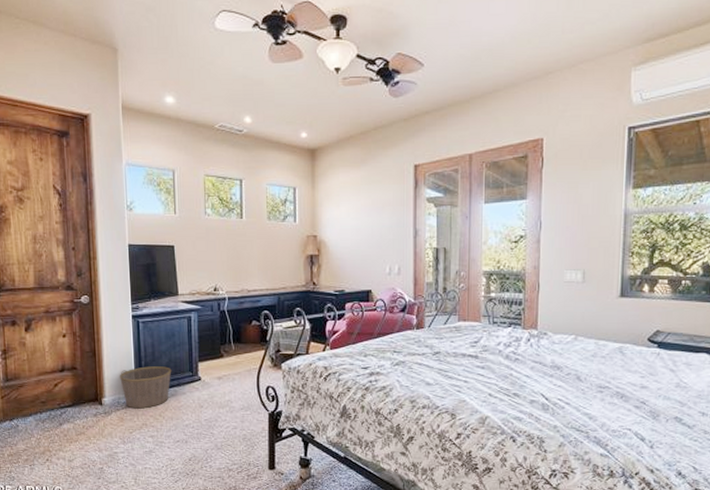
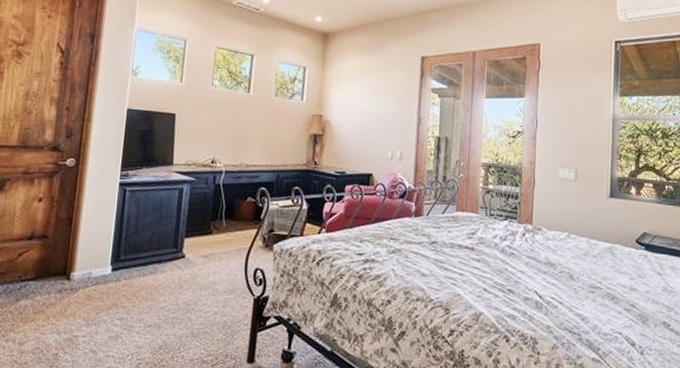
basket: present [120,366,172,409] -> none [95,239,155,287]

